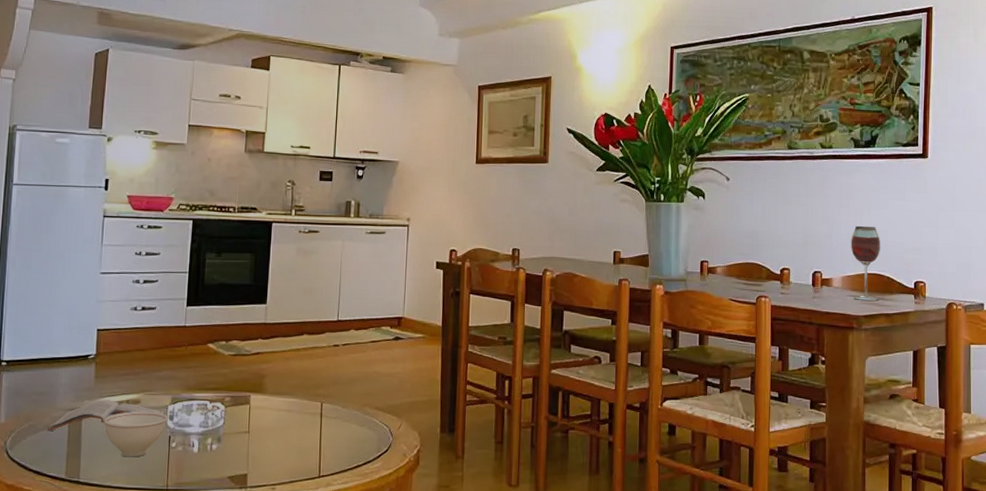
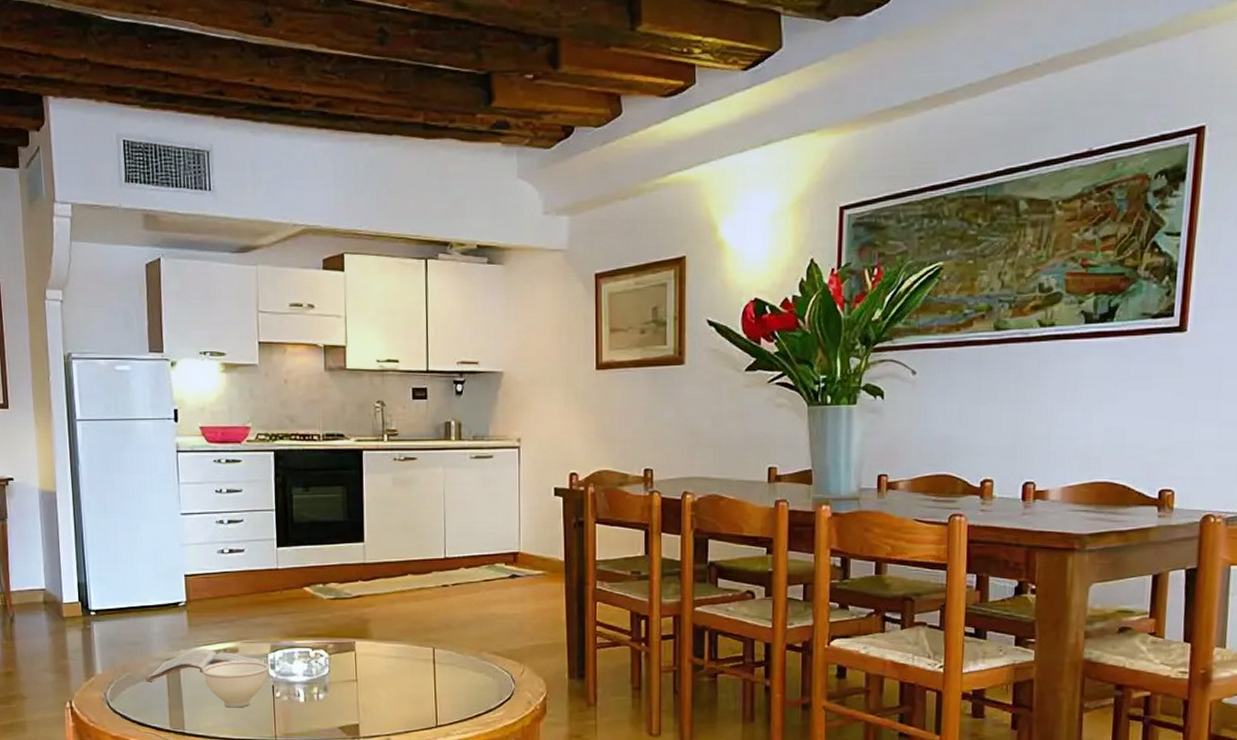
wineglass: present [851,225,880,301] -> none [1075,423,1115,515]

